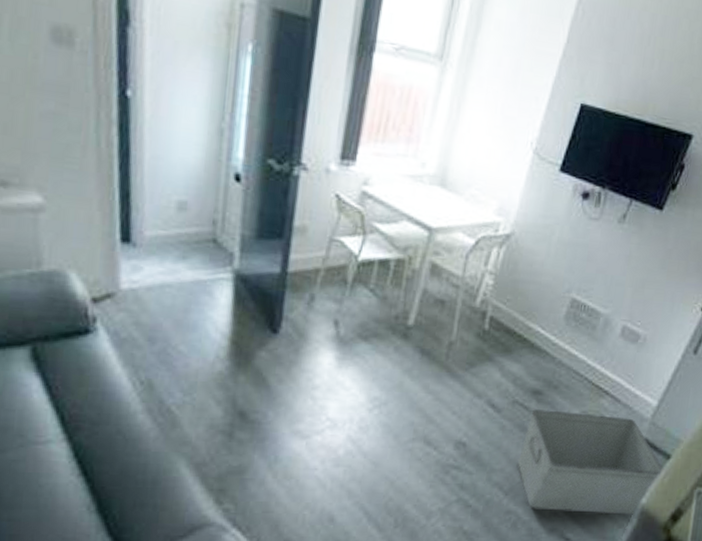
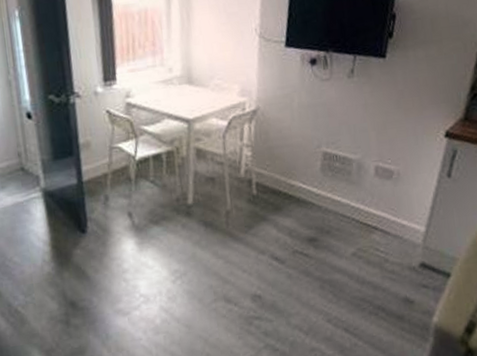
storage bin: present [517,409,665,515] -> none [310,246,448,344]

